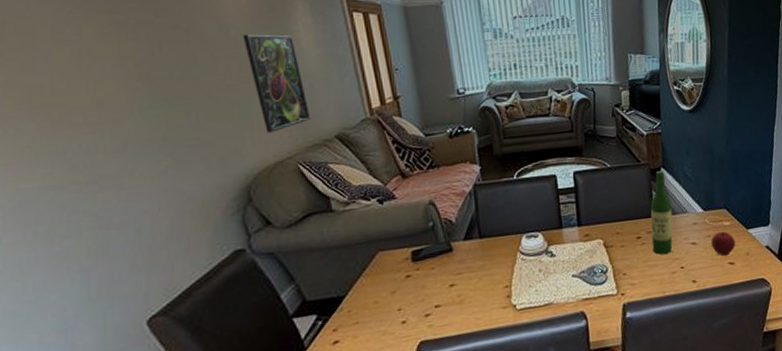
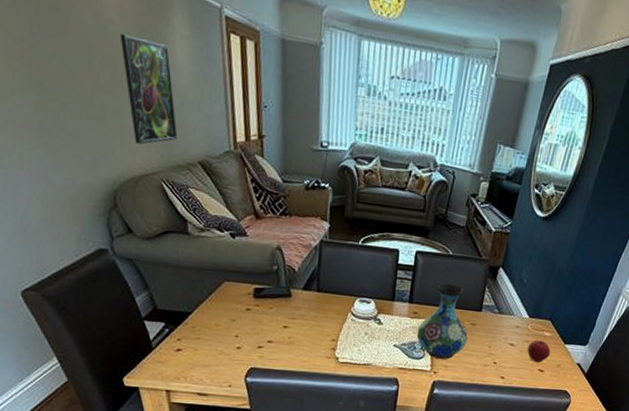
vase: none [593,196,648,279] -> present [416,283,468,359]
wine bottle: present [650,171,673,255] -> none [472,270,502,348]

